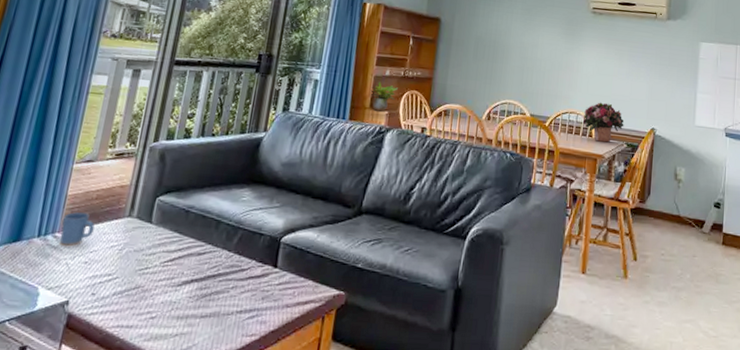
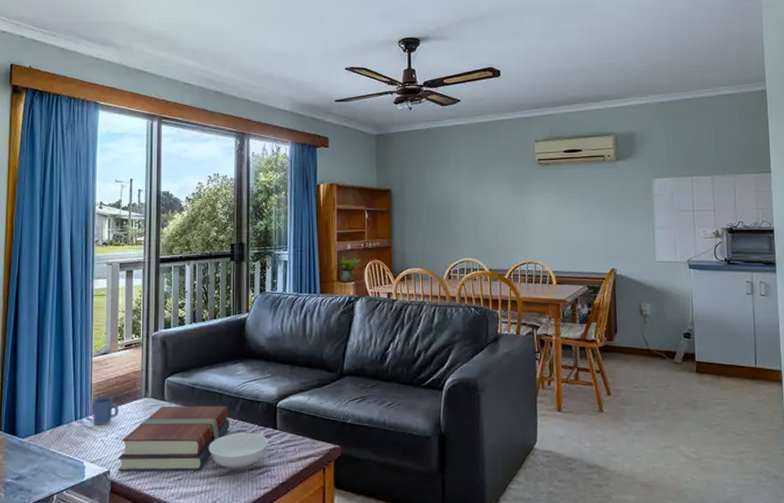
books: none [79,229,224,309] -> present [118,406,230,472]
bowl: none [193,267,265,312] -> present [208,432,268,470]
bouquet: present [582,102,624,143] -> none [541,249,583,287]

